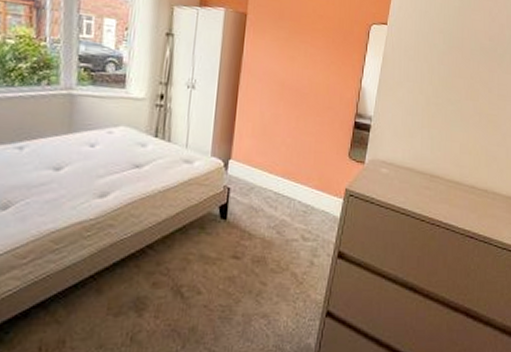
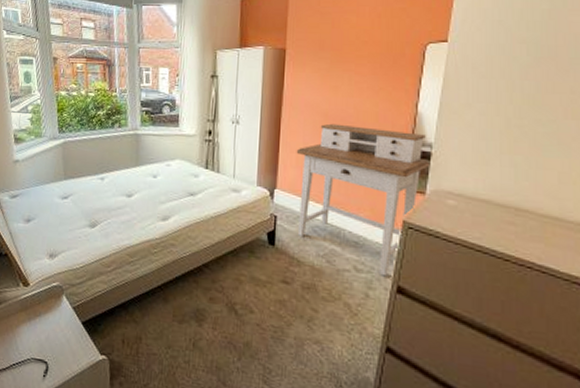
desk: none [250,93,370,243] -> present [296,123,430,277]

